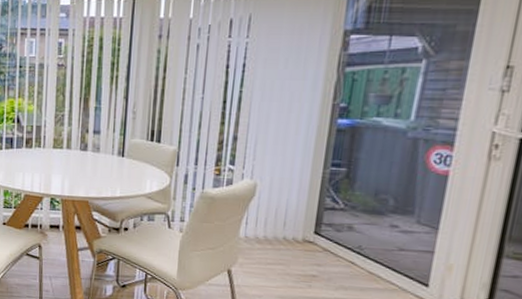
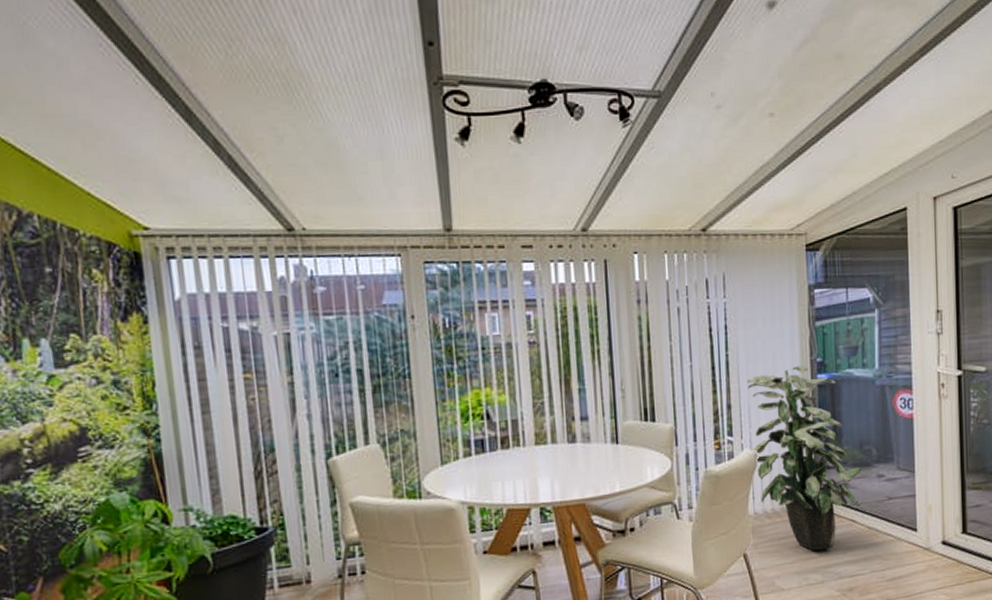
indoor plant: none [252,109,375,283] -> present [746,366,863,551]

